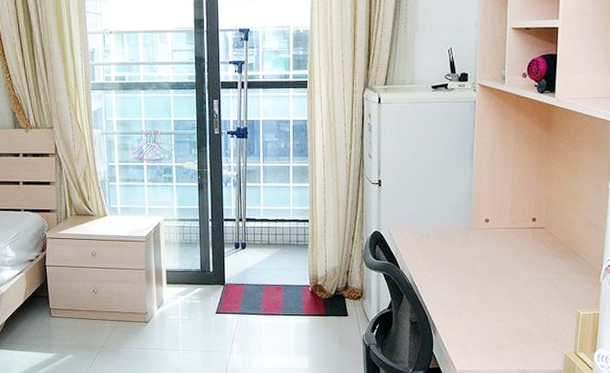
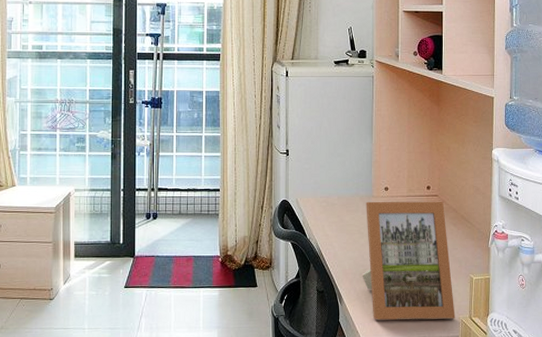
picture frame: none [458,233,559,354] -> present [362,201,456,320]

